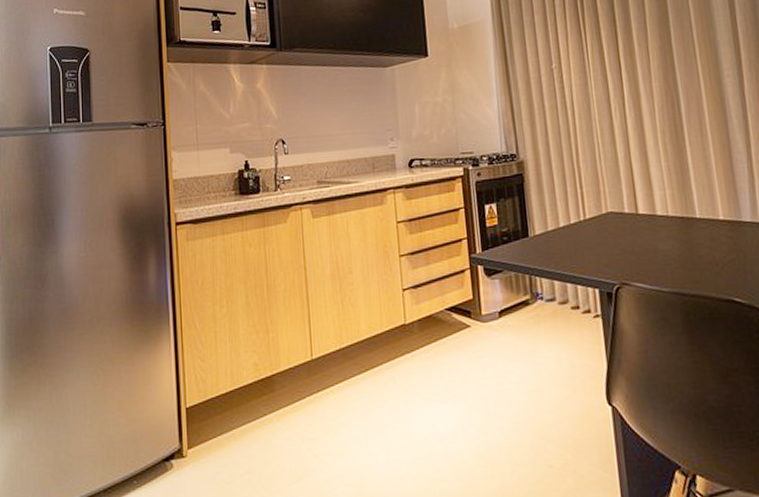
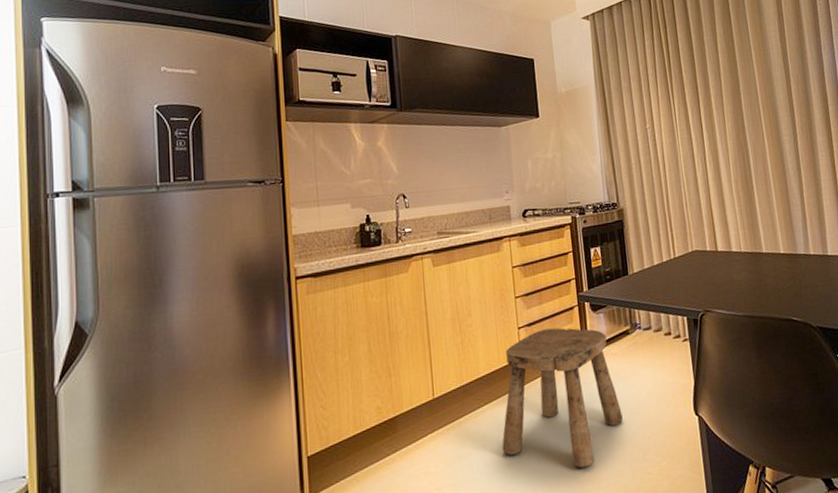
stool: none [384,292,520,451] -> present [502,327,623,468]

